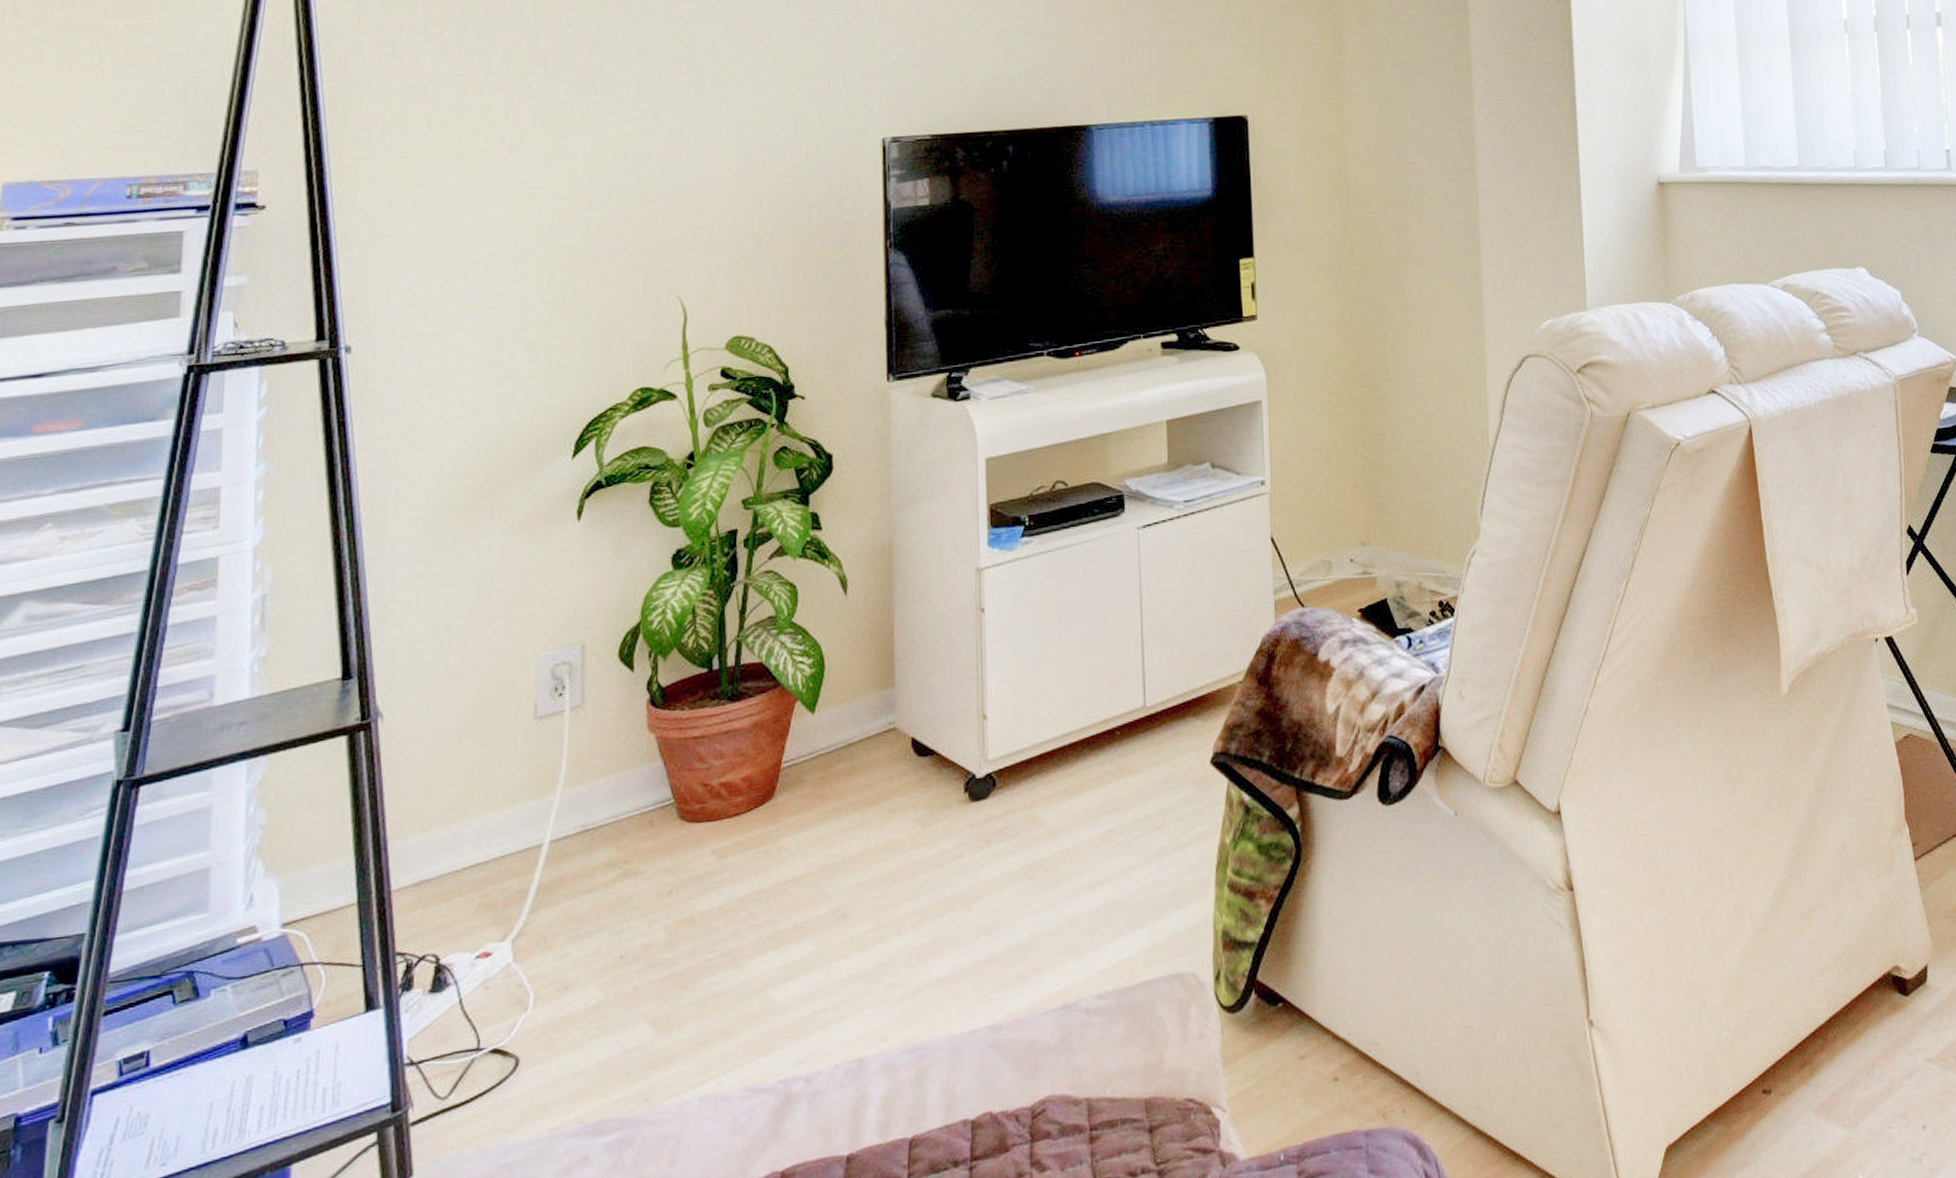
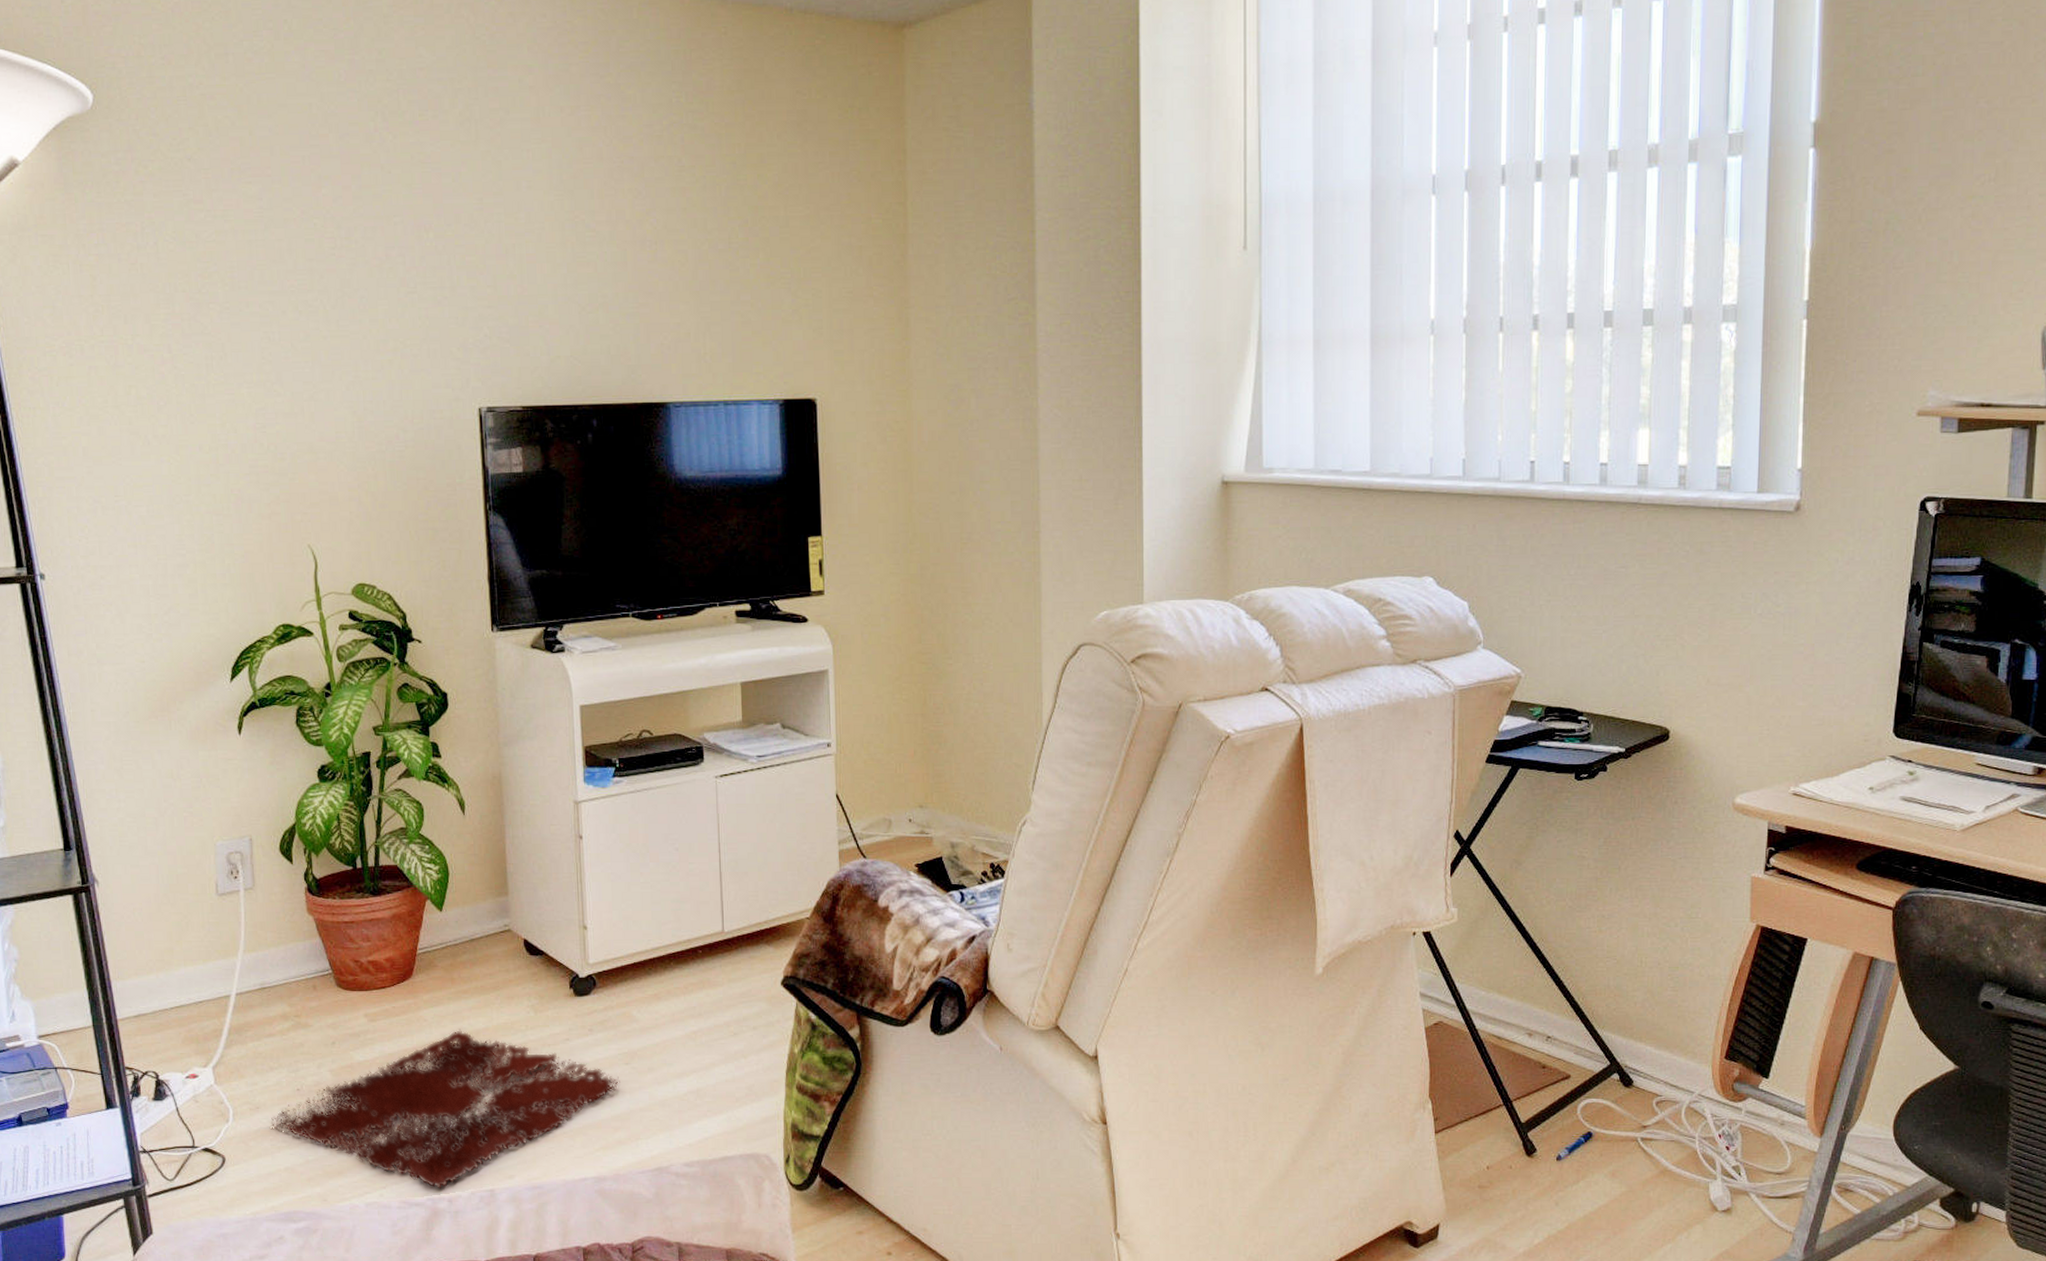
rug: none [584,856,1022,1067] -> present [271,1029,620,1189]

